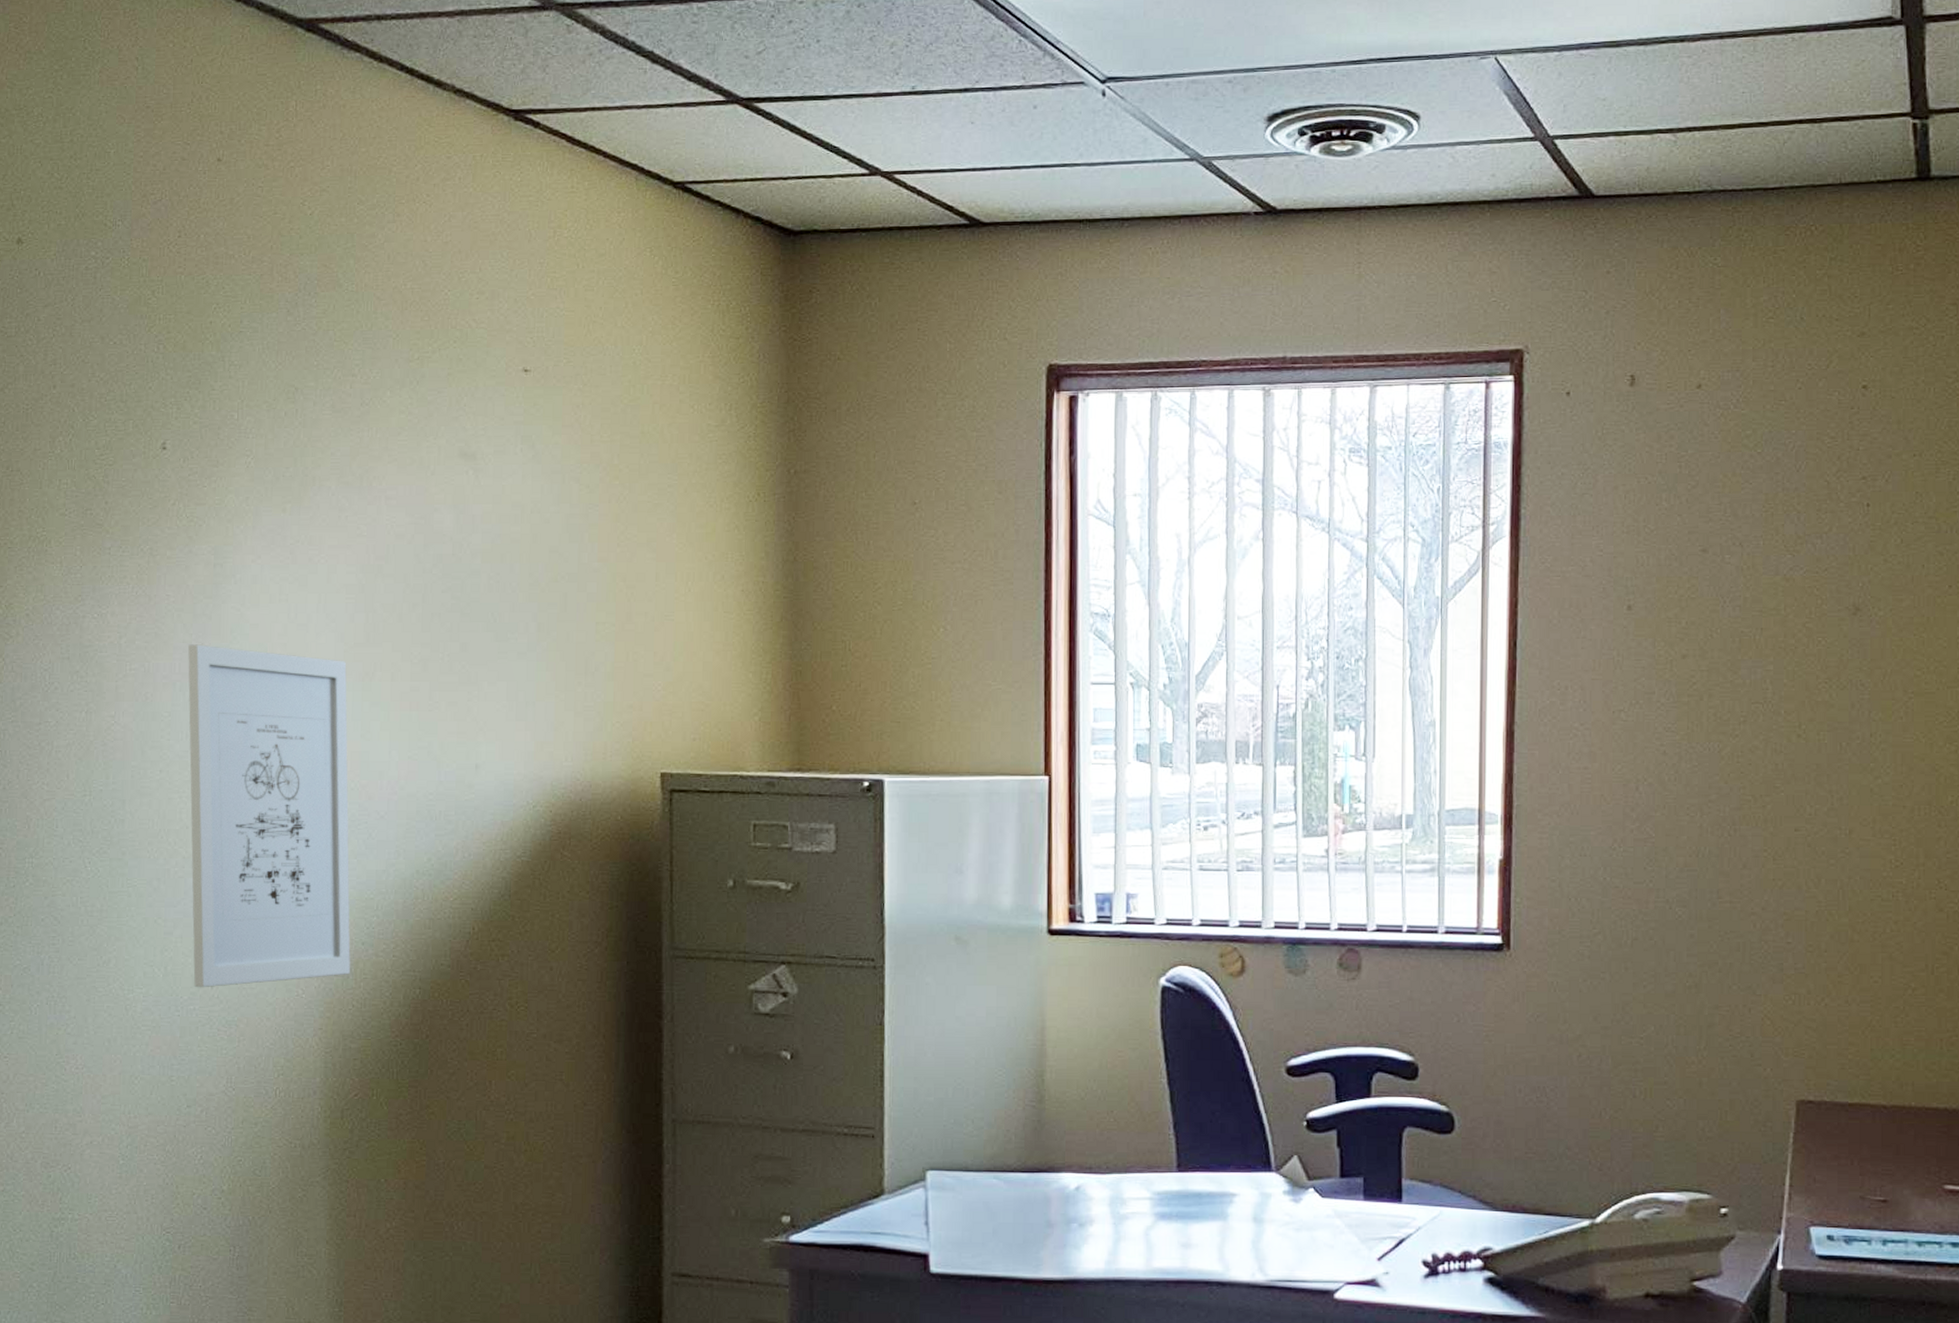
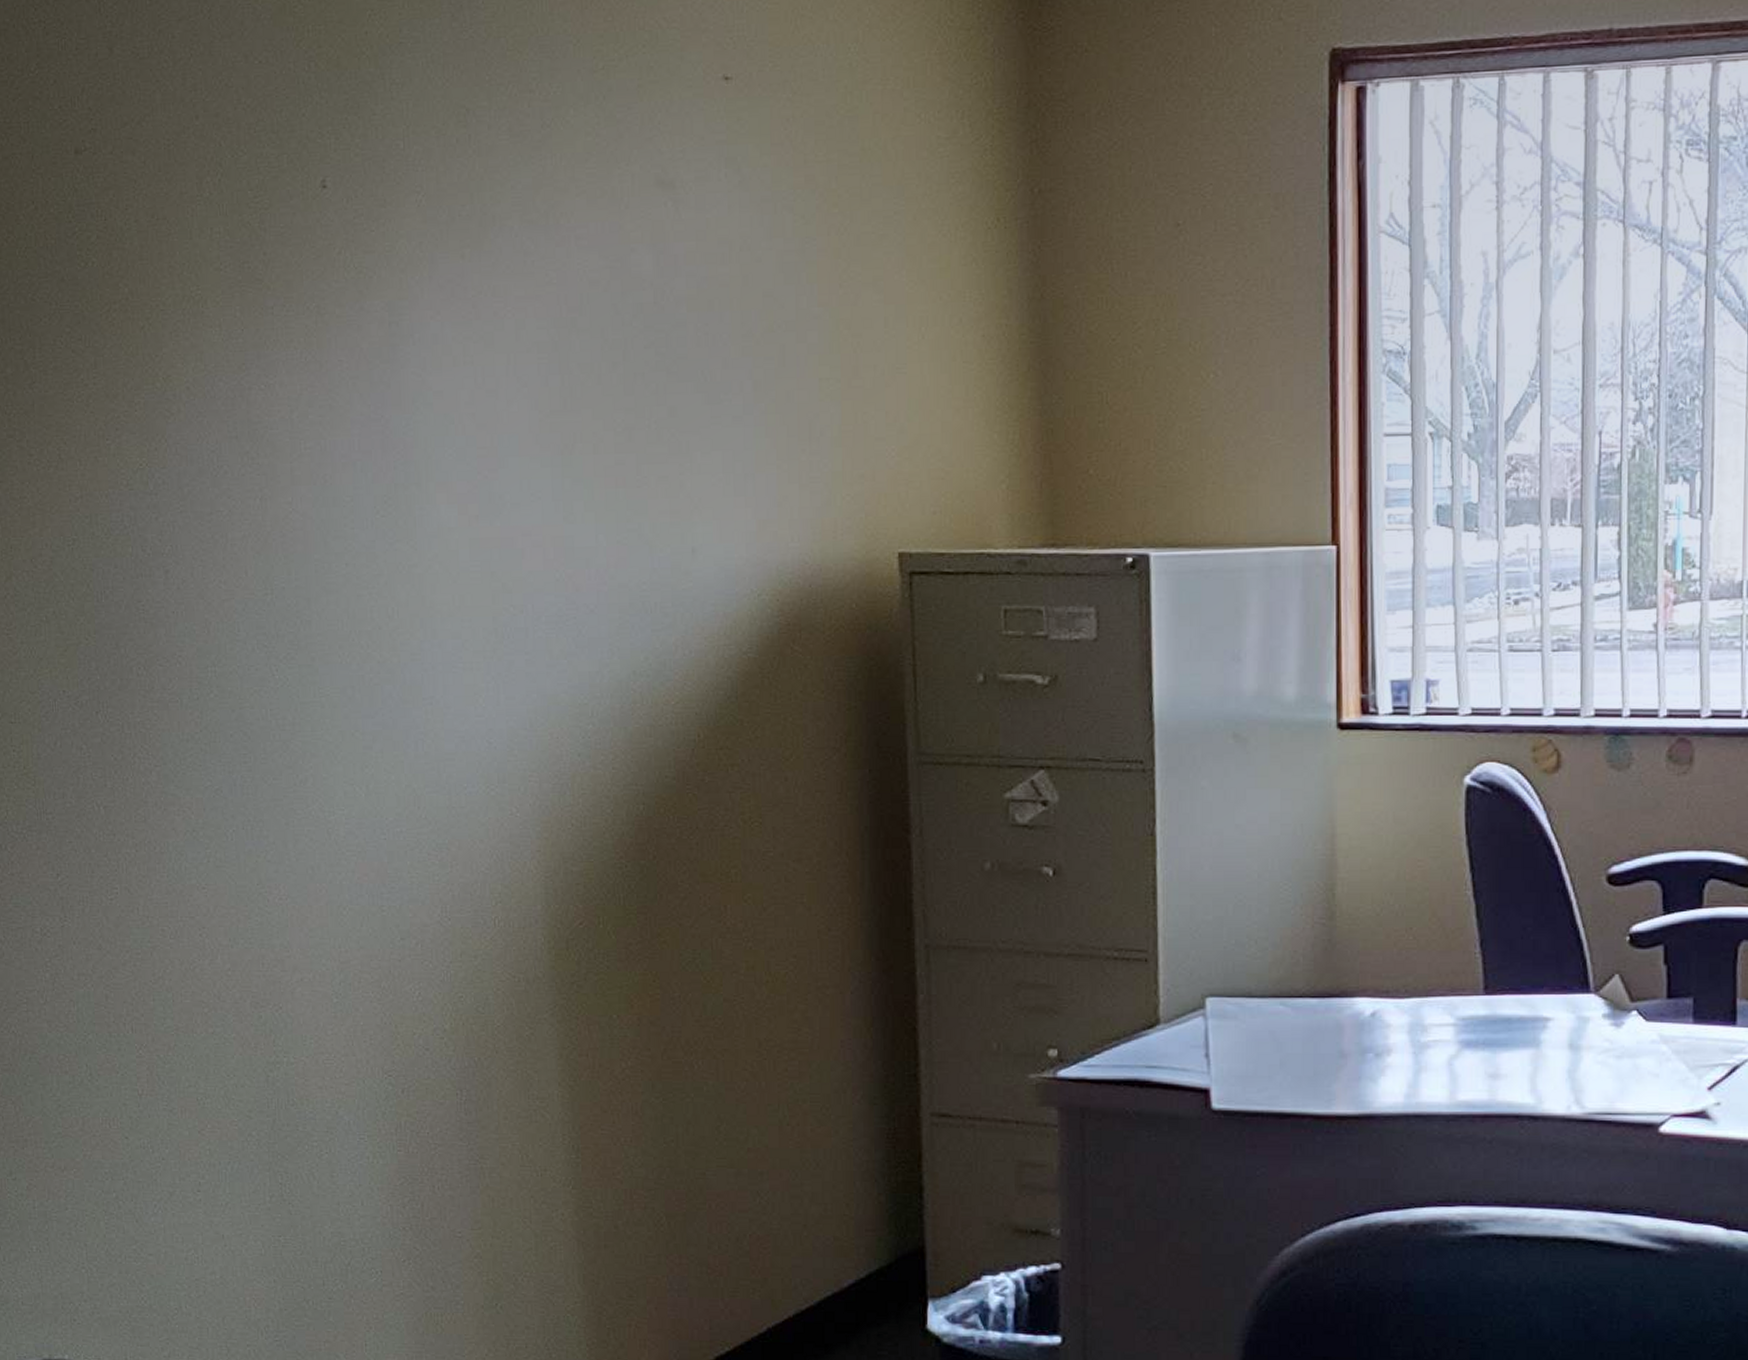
wall art: present [188,644,351,988] -> none [367,417,567,808]

